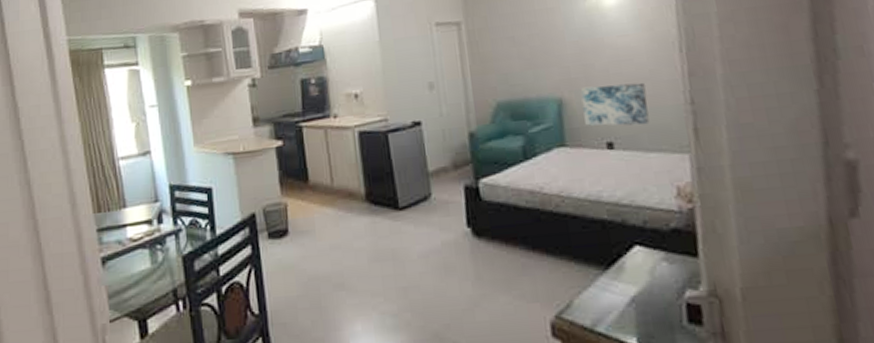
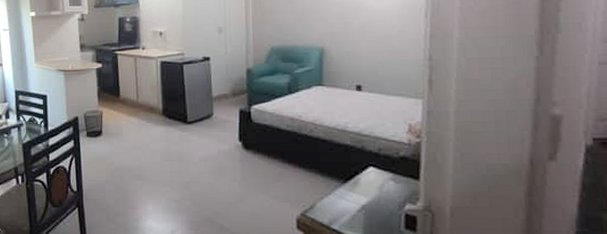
wall art: present [581,82,650,126] -> none [339,40,393,74]

